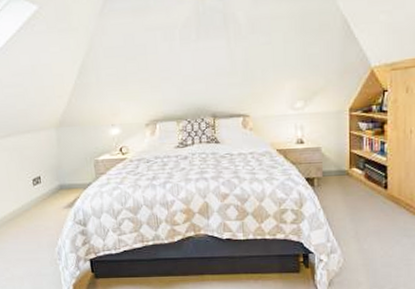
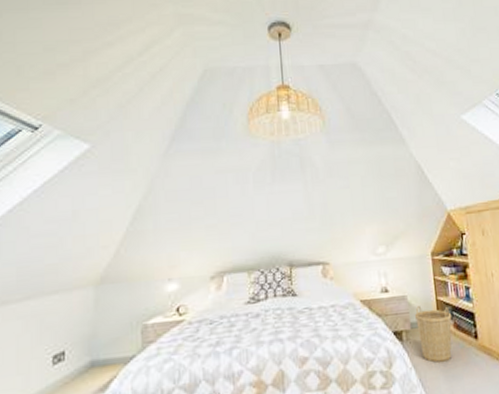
basket: none [328,157,364,206] -> present [415,306,452,363]

